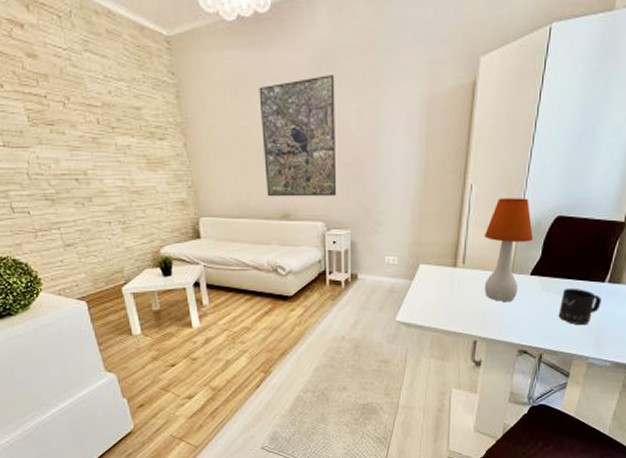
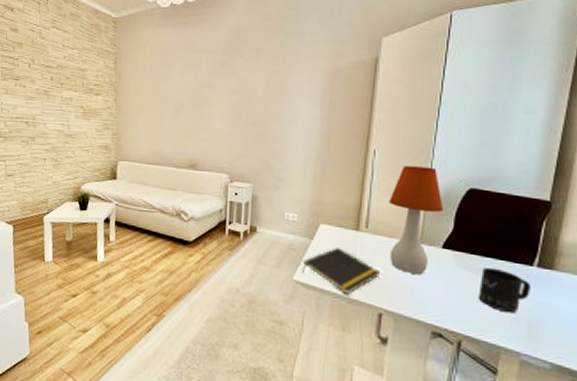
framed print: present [259,74,337,197] -> none [178,48,247,152]
notepad: none [405,286,476,327] -> present [303,248,381,294]

